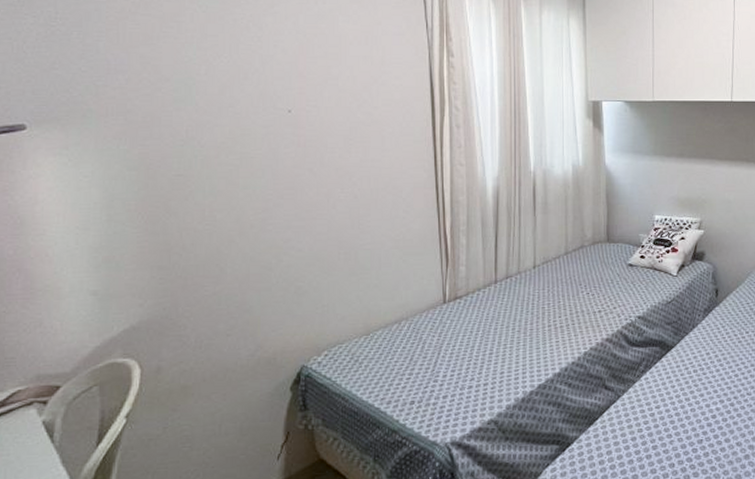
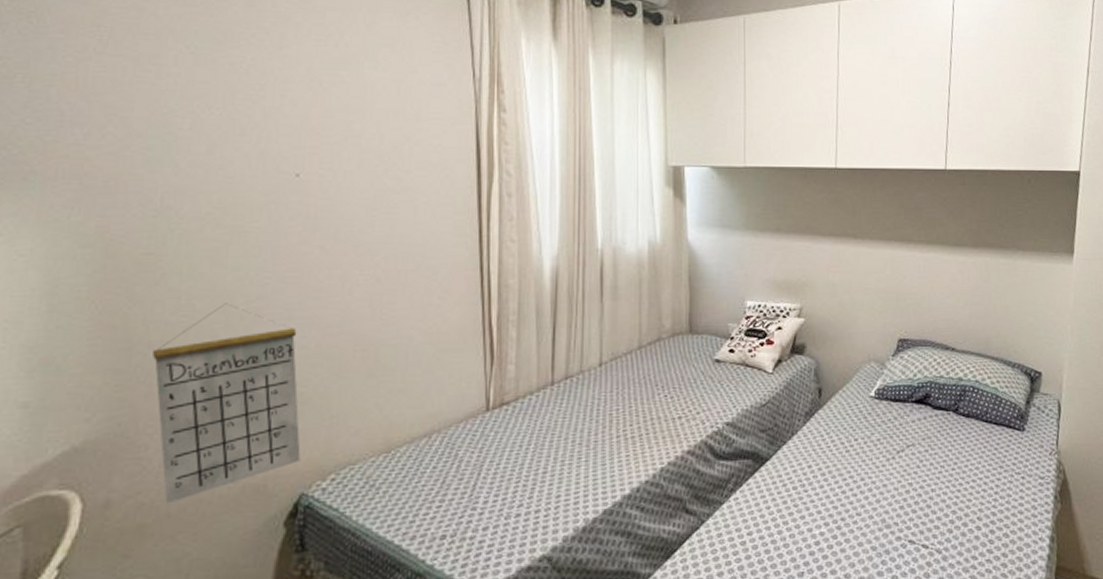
calendar: none [186,215,301,371] -> present [153,303,301,504]

